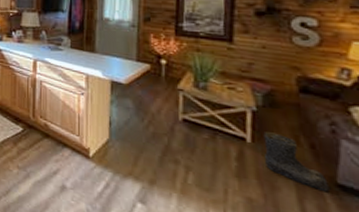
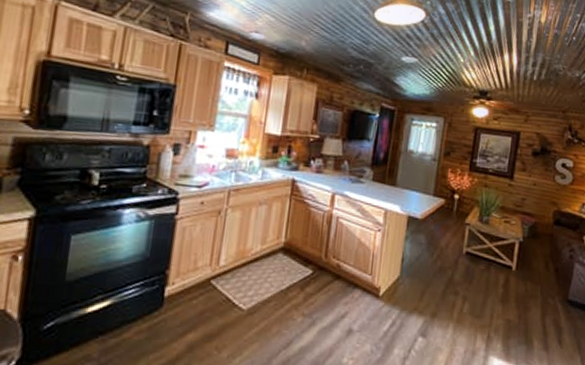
boots: present [263,132,331,193] -> none [522,260,563,308]

